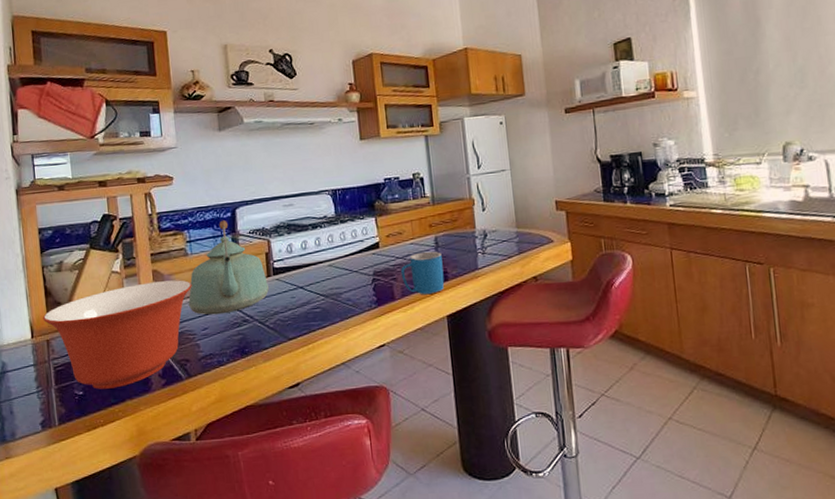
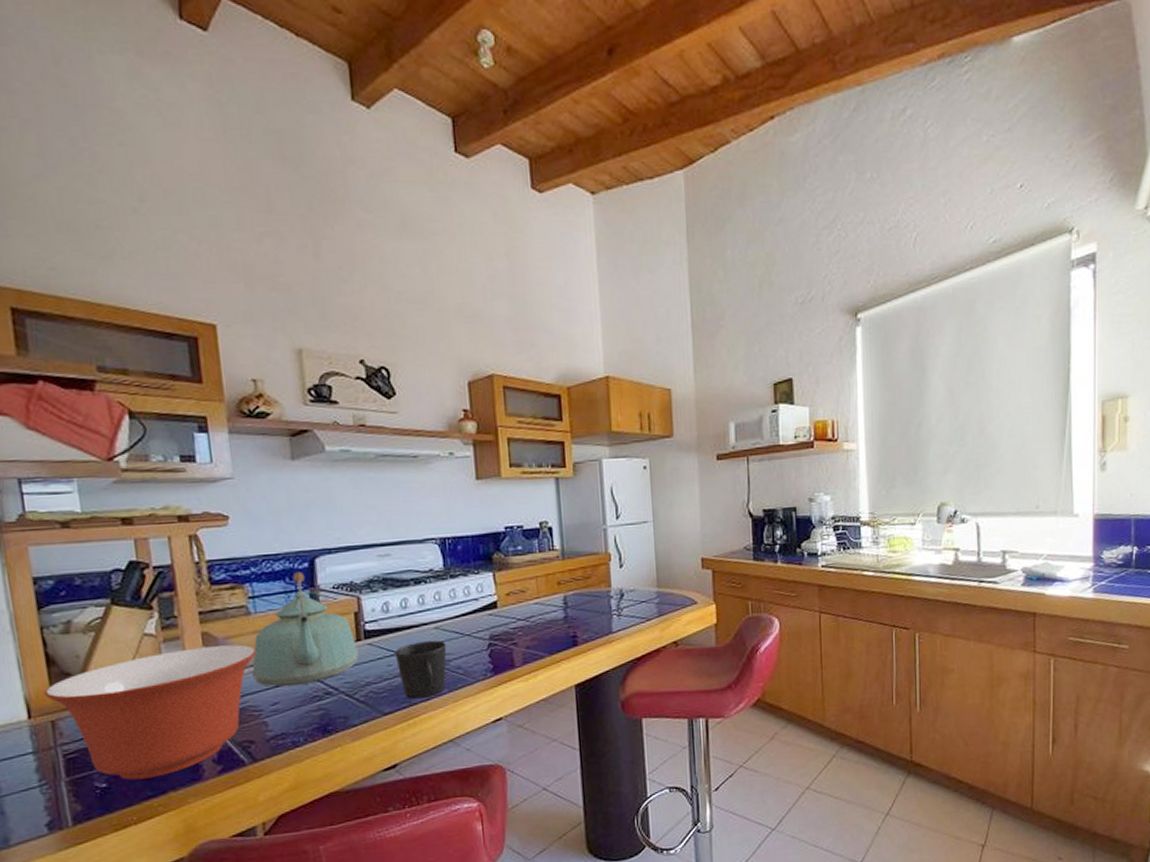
cup: none [297,276,339,326] -> present [395,640,447,699]
mug: present [400,251,445,295] -> none [522,612,573,662]

